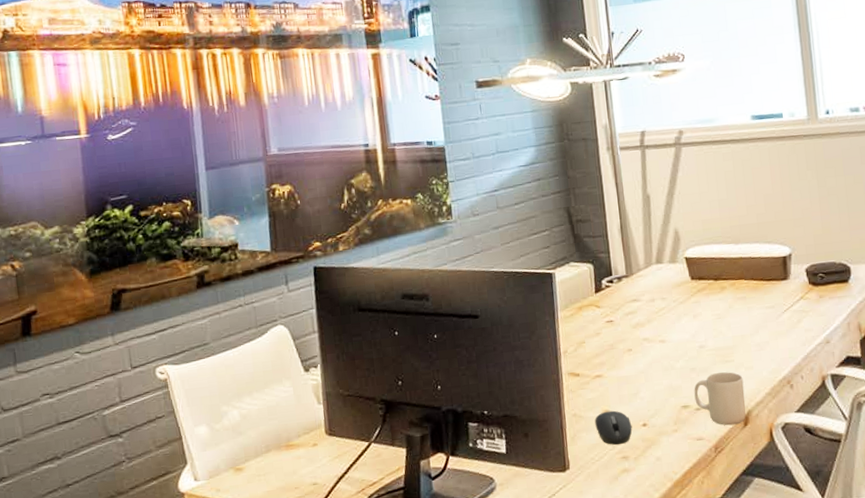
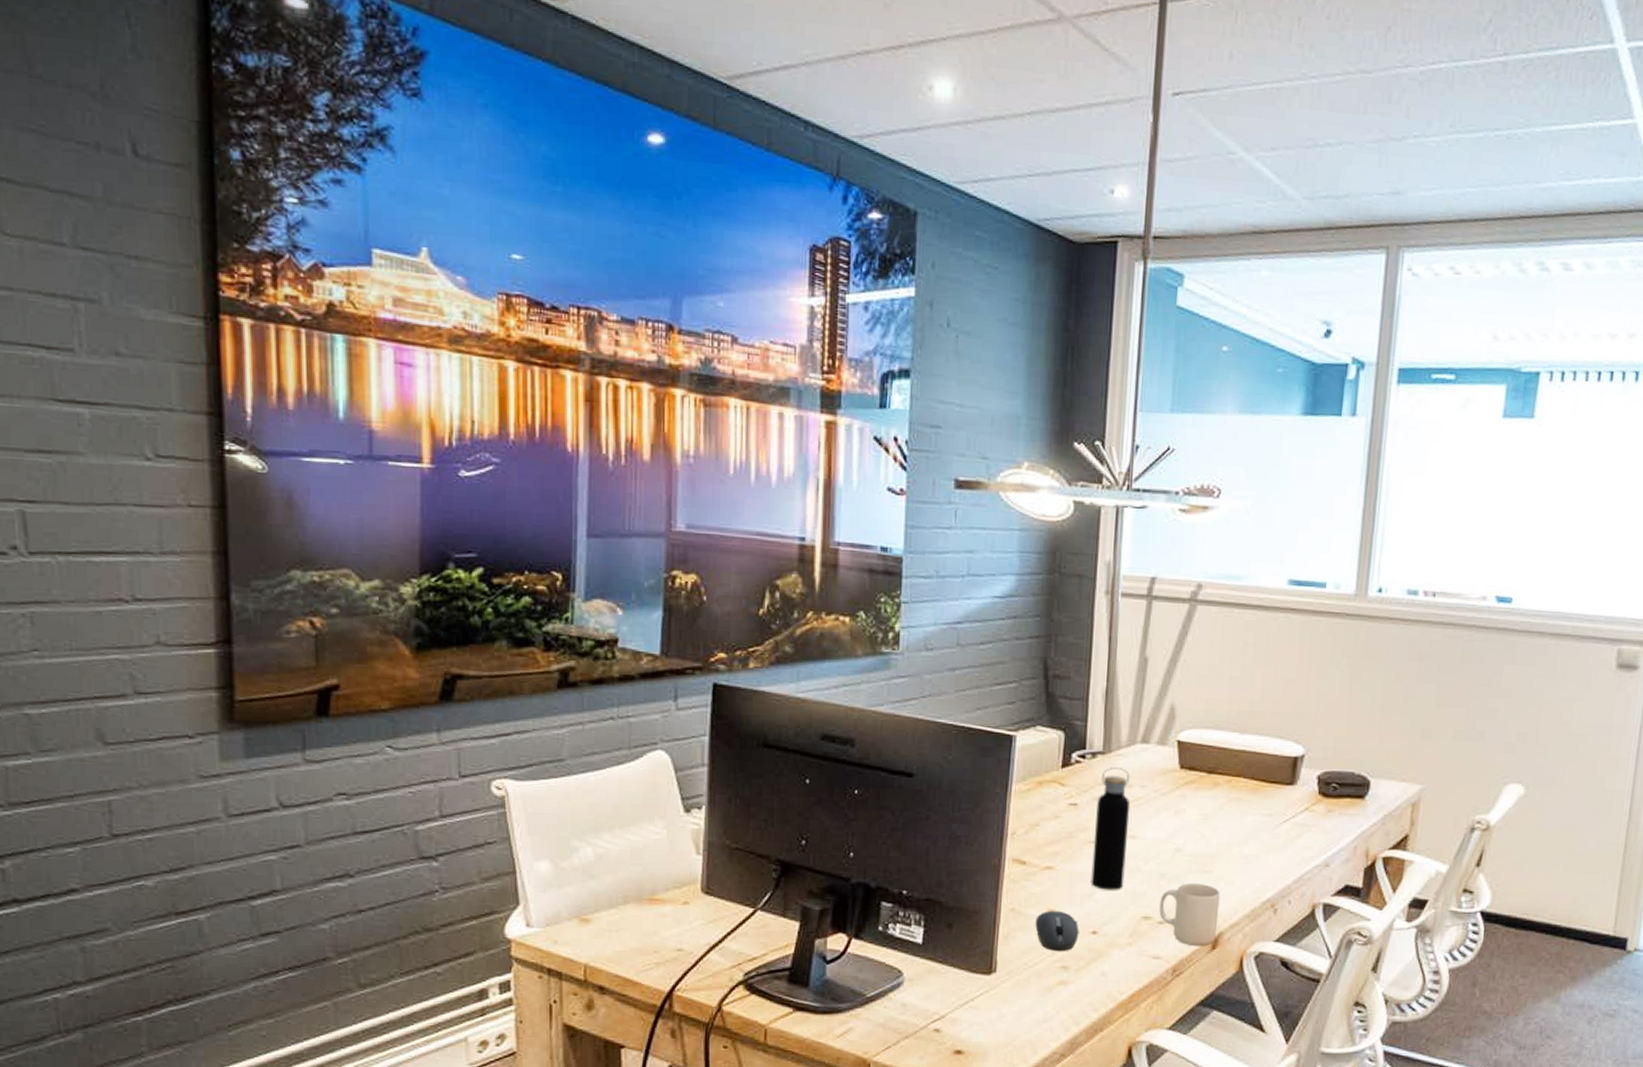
water bottle: none [628,286,662,388] -> present [1091,767,1131,890]

